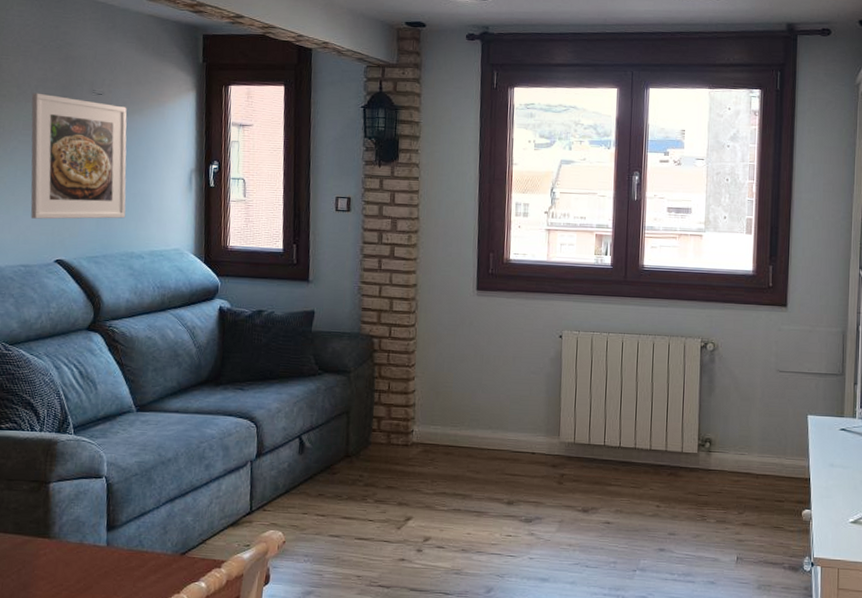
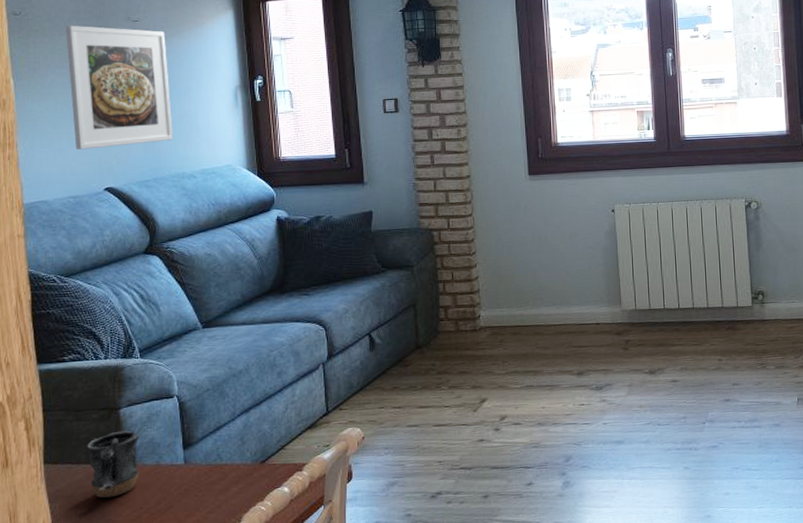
mug: none [14,505,67,571] -> present [87,430,140,498]

